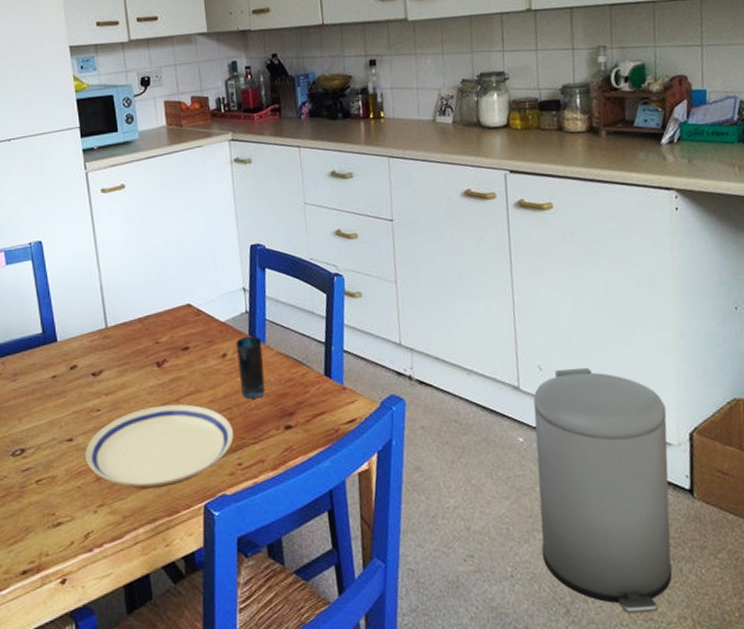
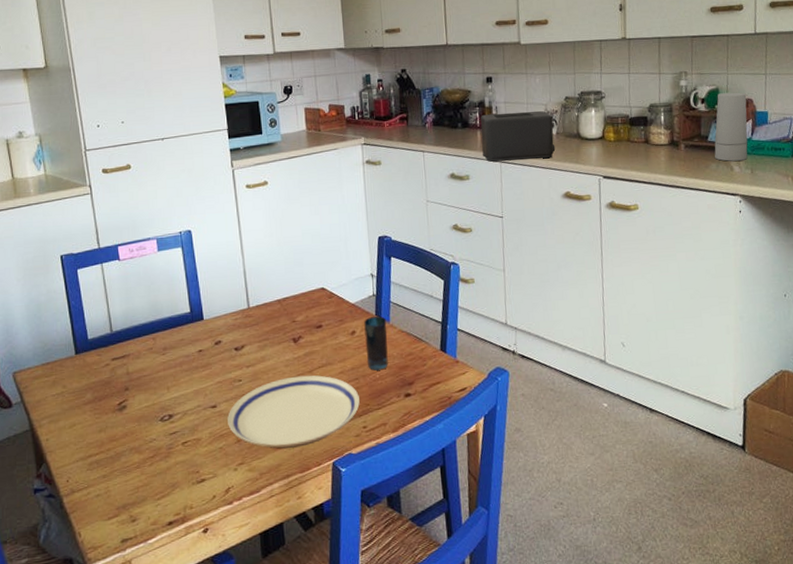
toaster: none [363,96,452,158] -> present [480,110,556,163]
pedal bin: present [533,367,672,614] -> none [617,344,726,549]
canister: none [642,68,683,150] -> present [714,92,748,161]

